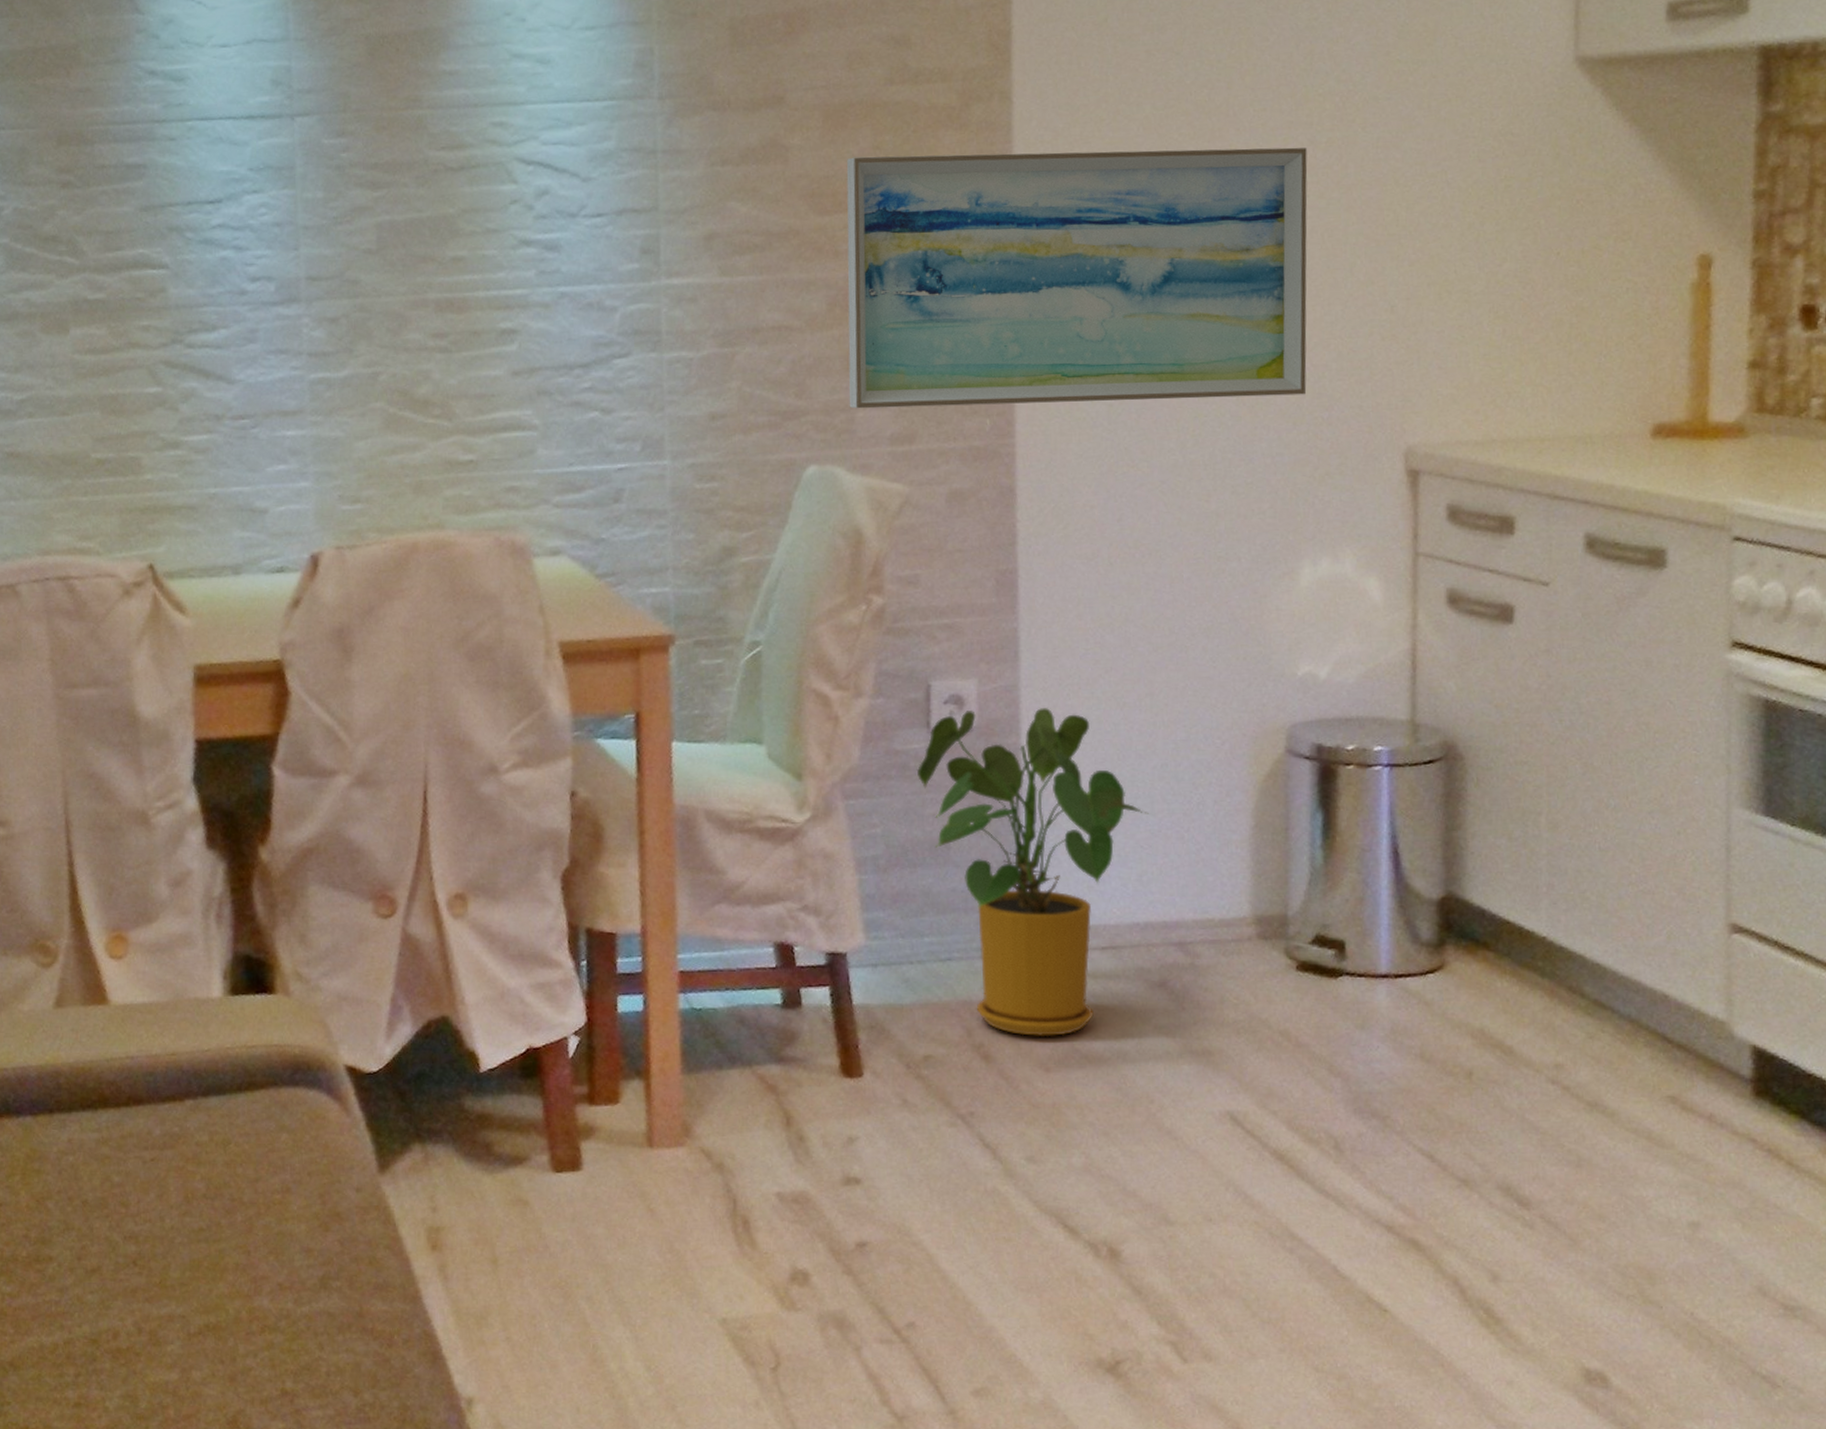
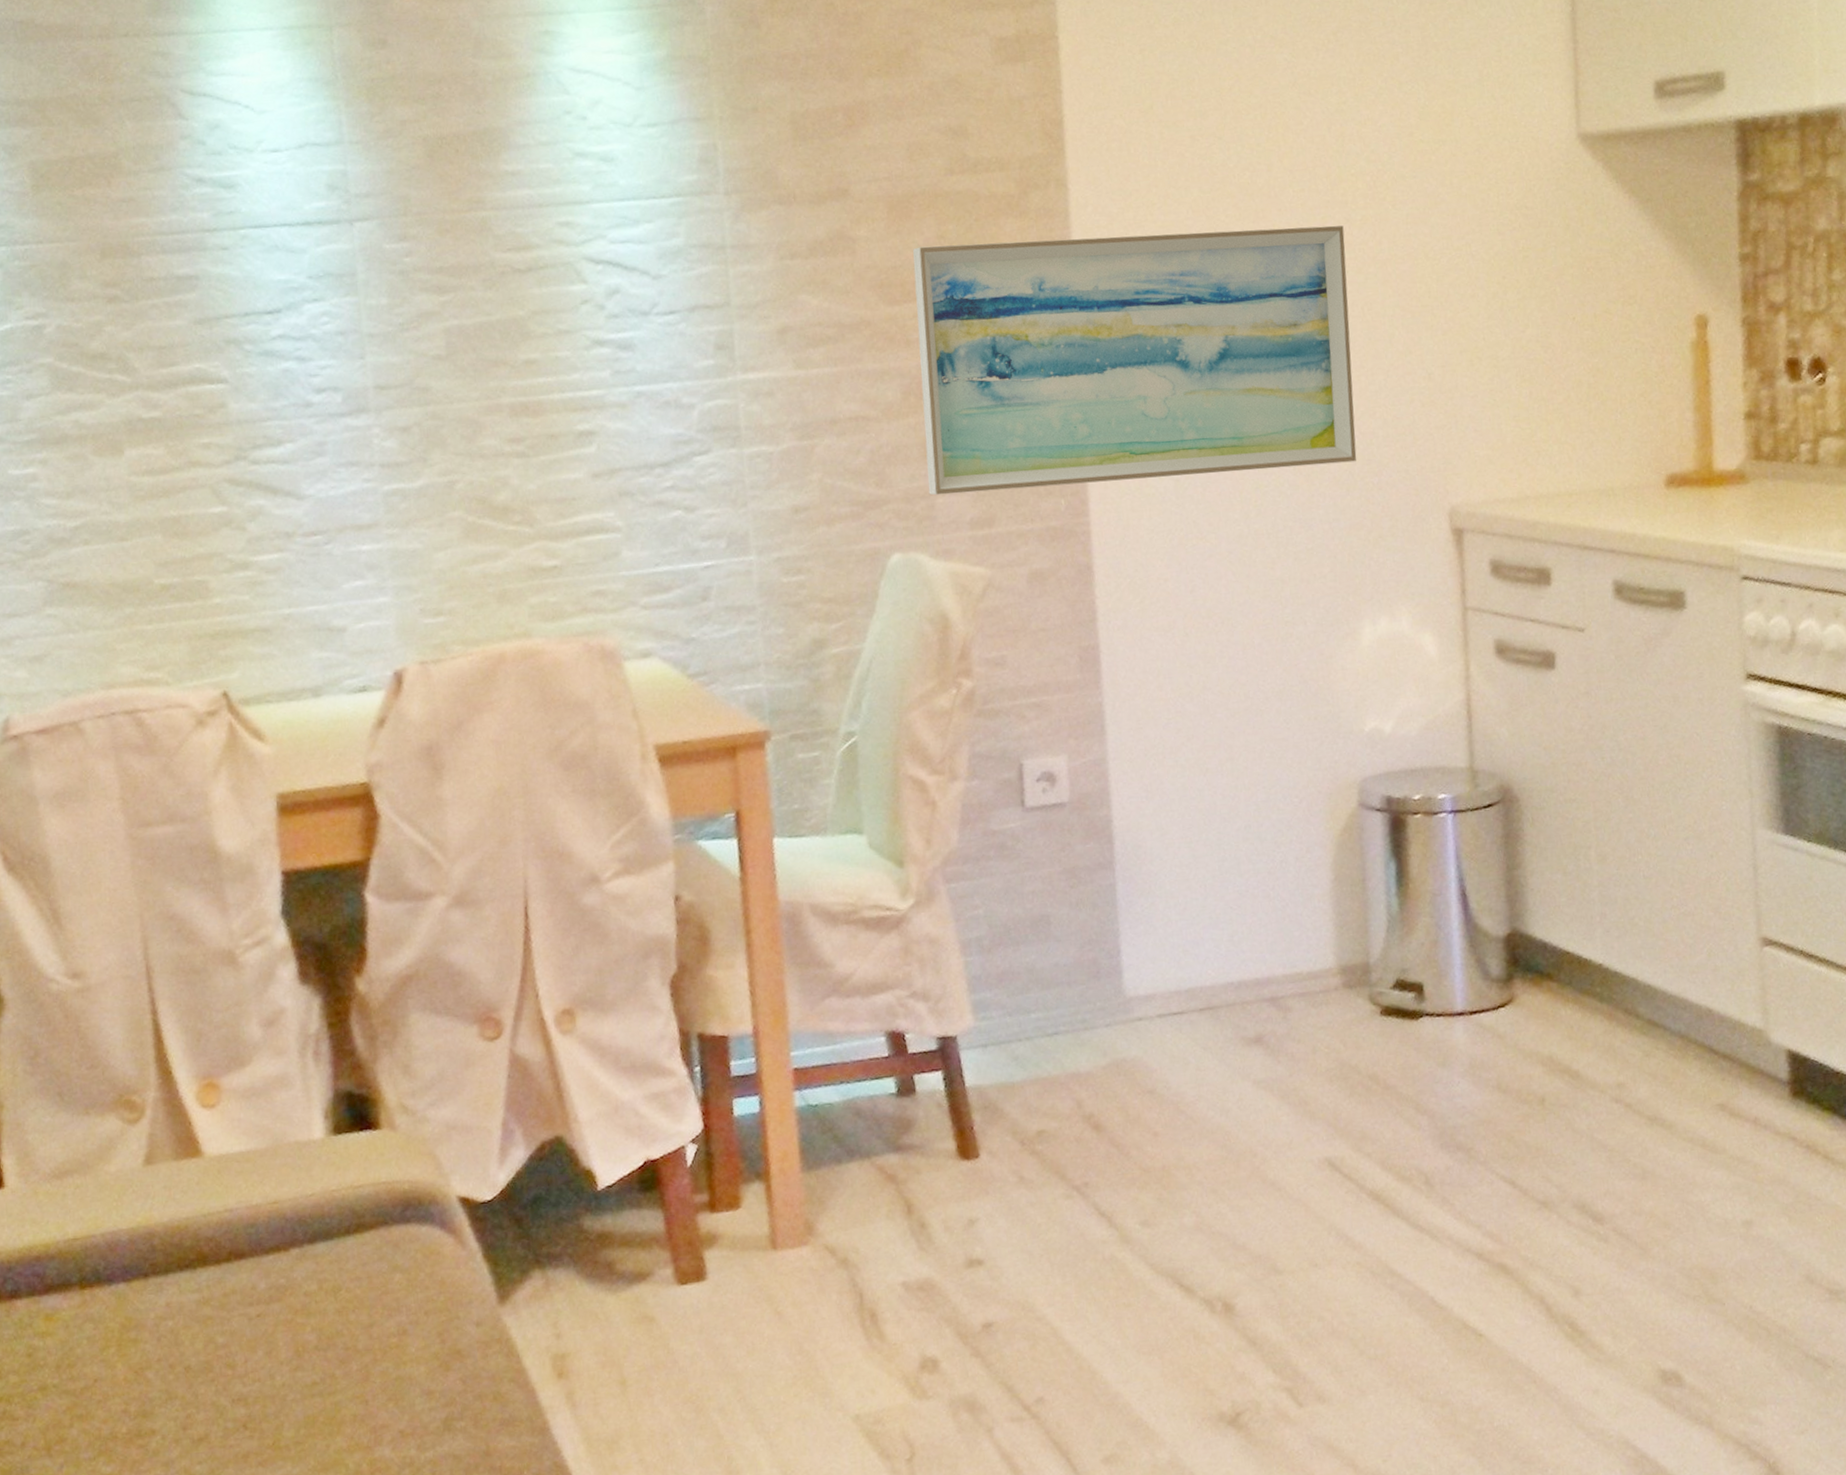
house plant: present [916,708,1149,1036] -> none [1013,779,1236,1102]

